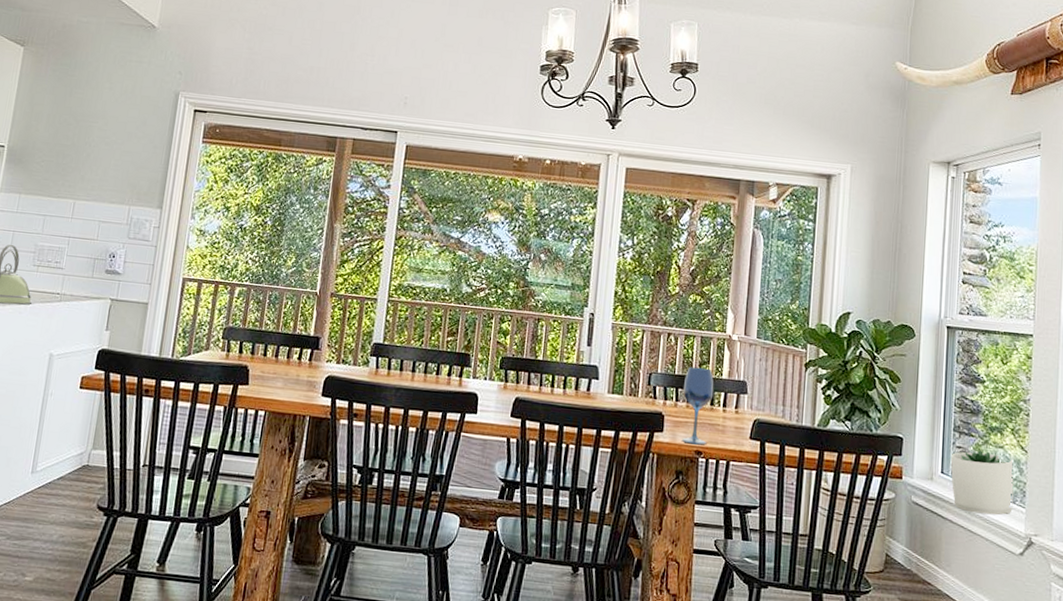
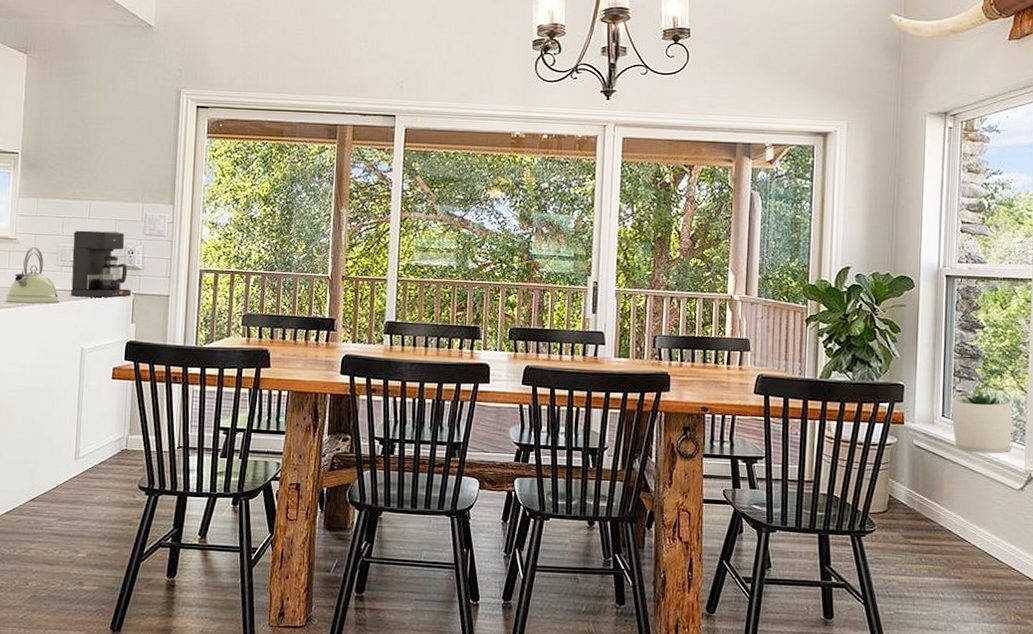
coffee maker: none [44,229,109,303] -> present [71,230,131,298]
wineglass: present [681,366,714,446] -> none [687,327,718,402]

